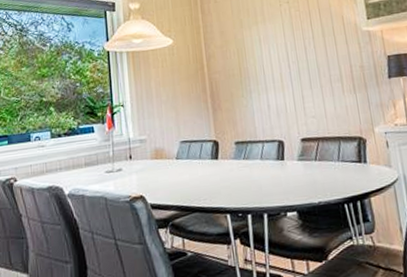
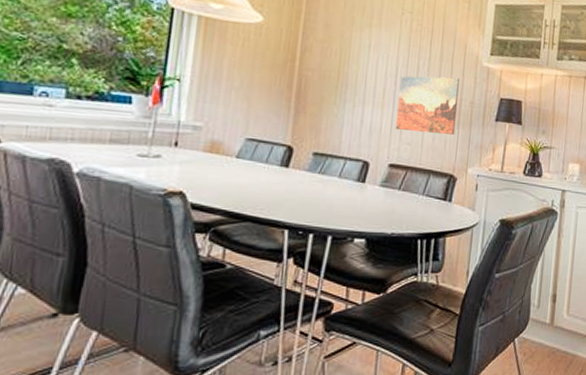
wall art: none [292,47,354,107] -> present [395,76,459,135]

